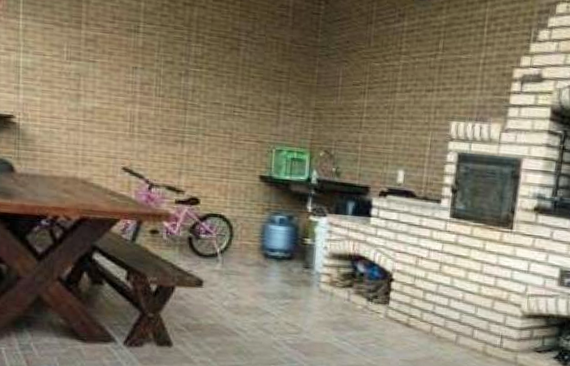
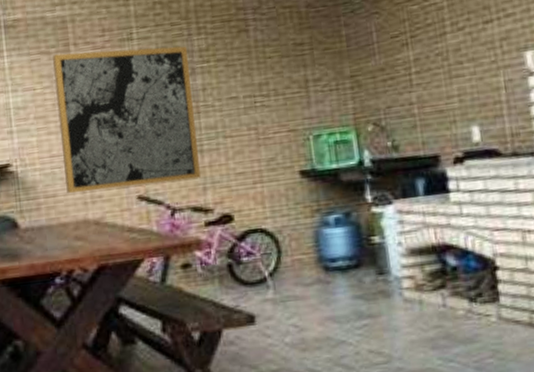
wall art: none [61,28,185,164] -> present [52,46,202,194]

